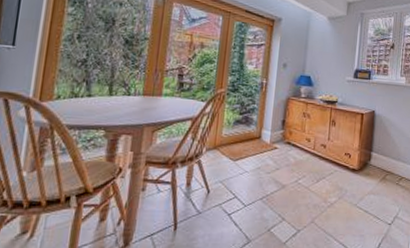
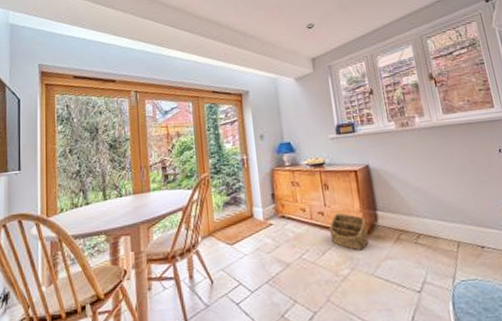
basket: none [327,148,361,182] -> present [329,212,370,250]

